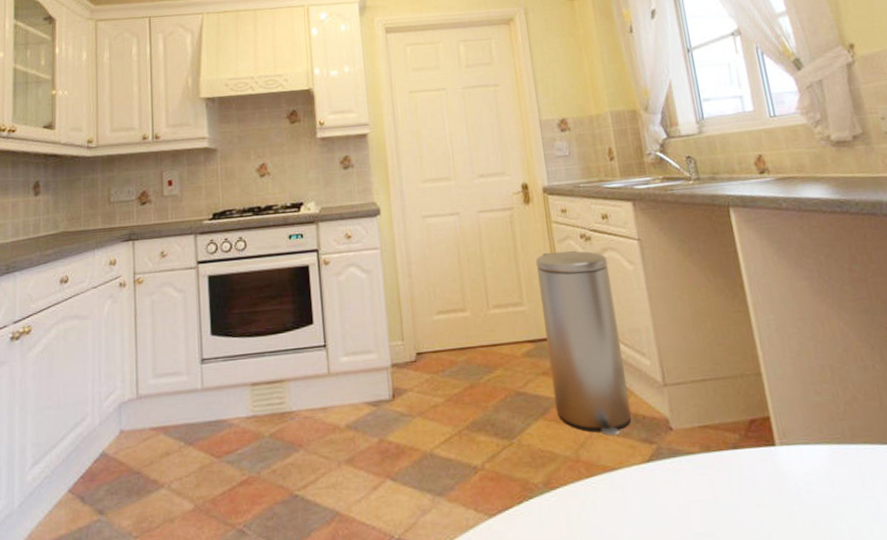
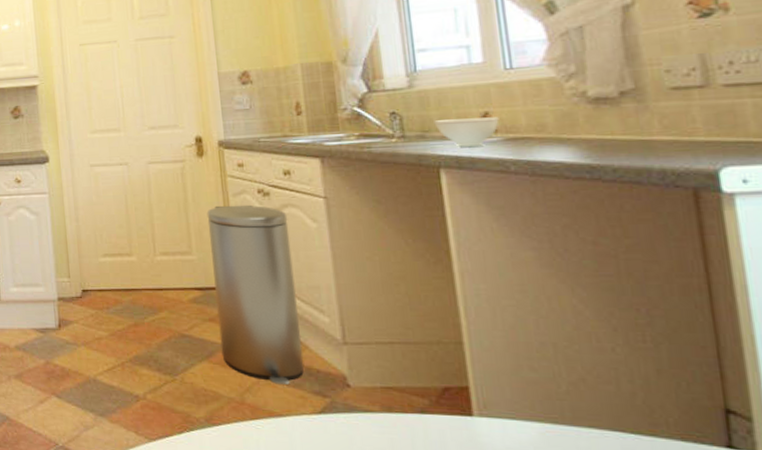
bowl: none [721,159,771,187] -> present [434,117,500,147]

